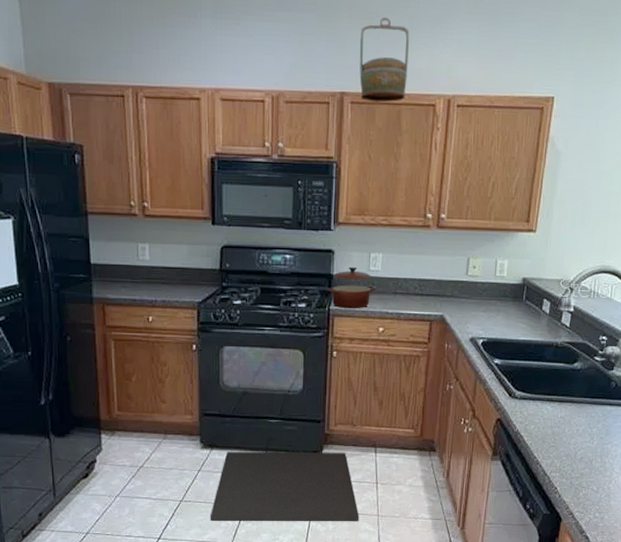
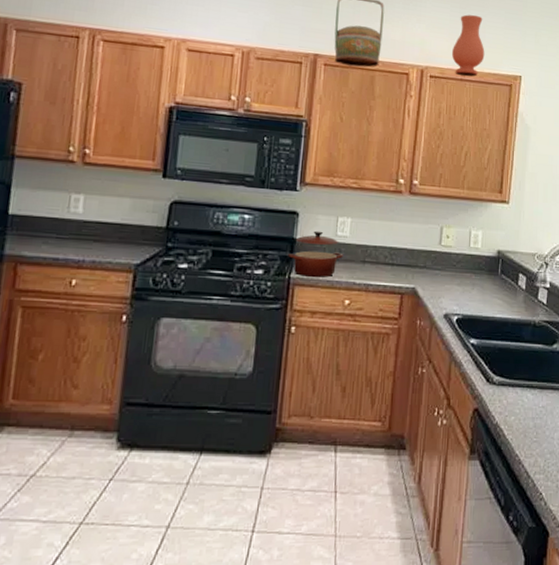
doormat: present [210,451,359,521] -> none [117,452,312,551]
vase: none [479,32,516,103] -> present [451,14,485,77]

